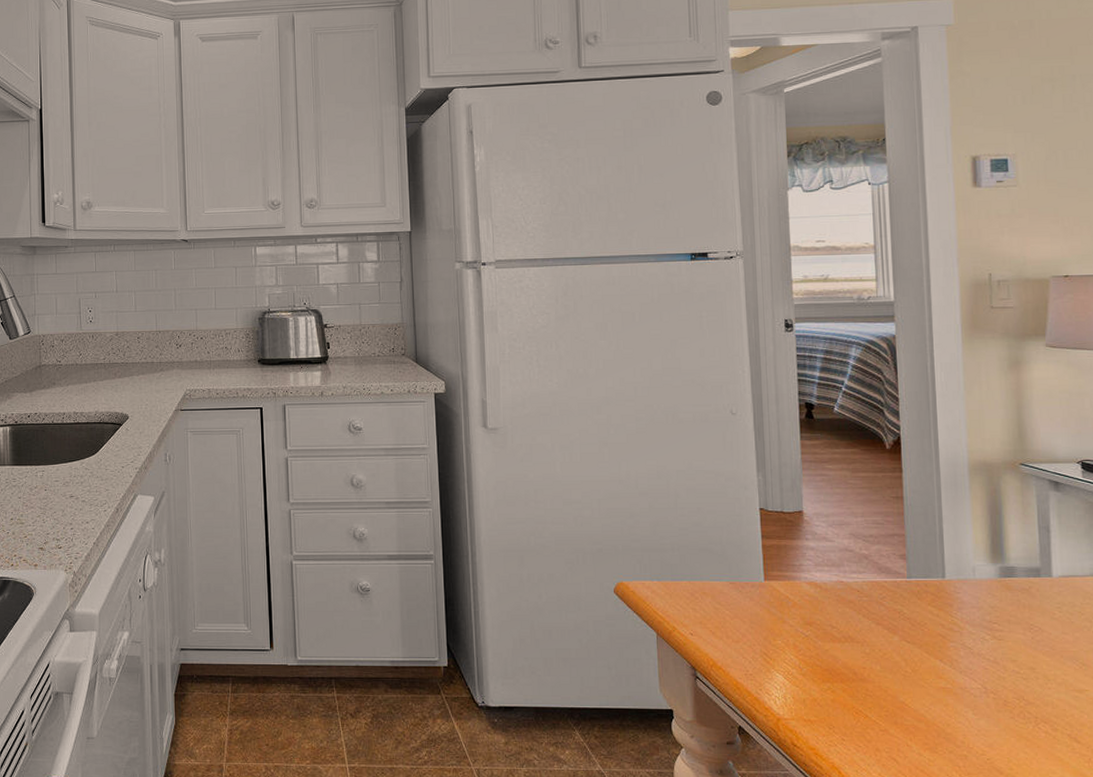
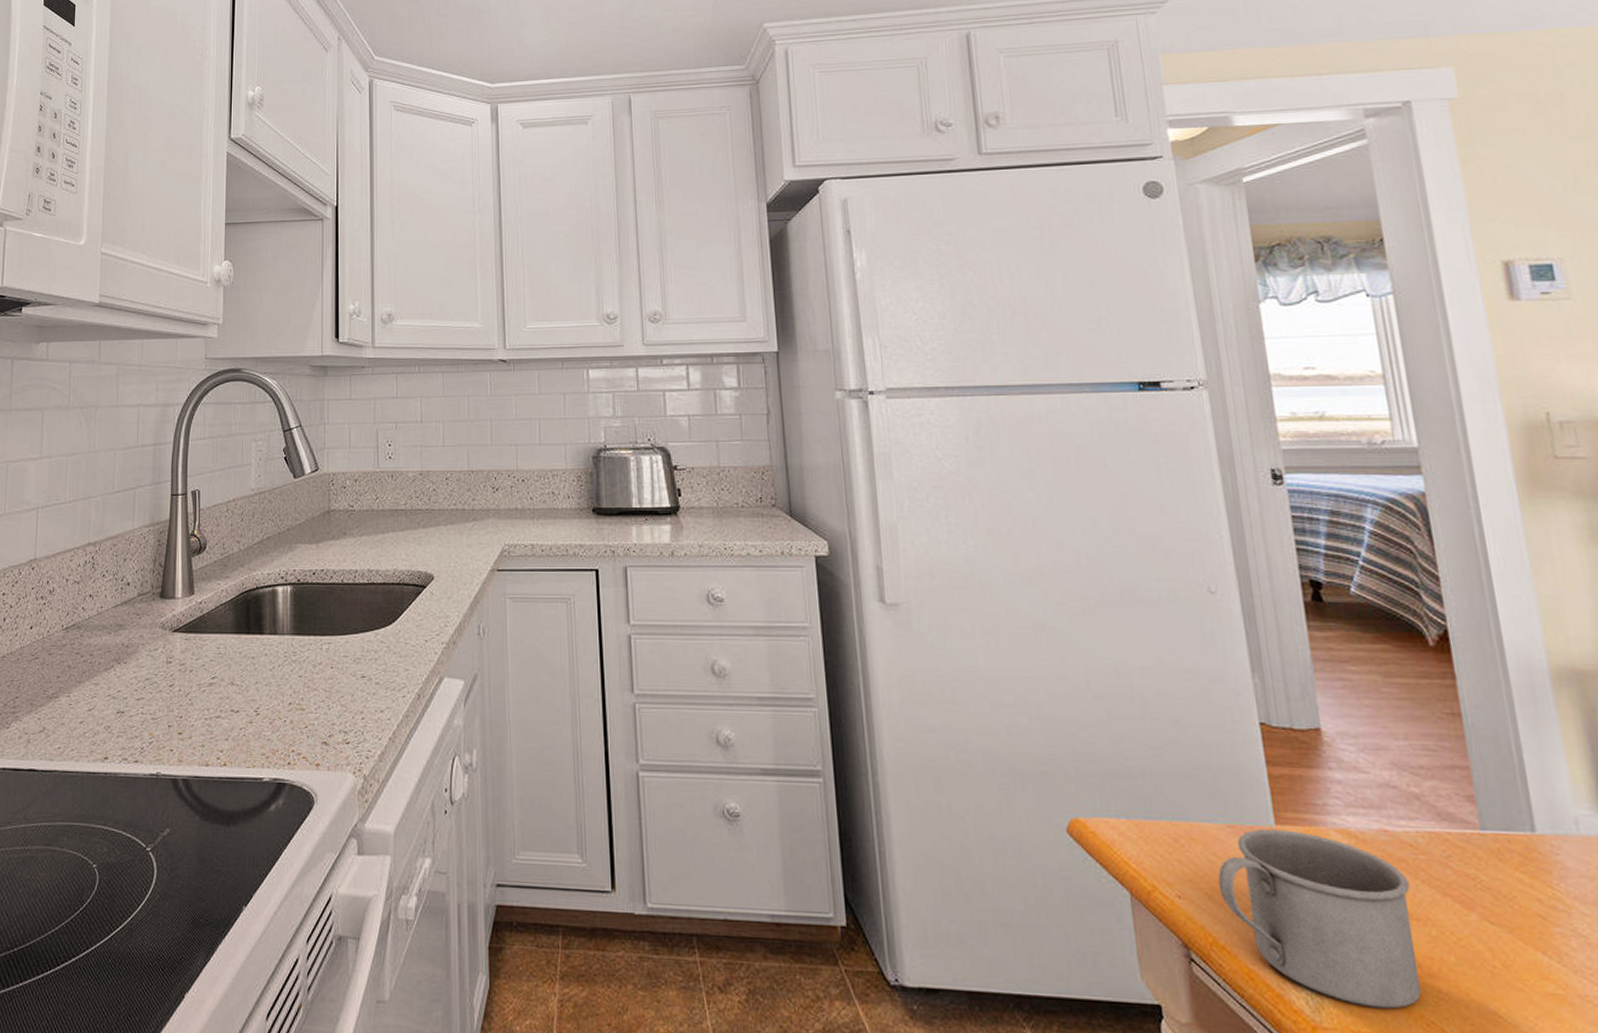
mug: none [720,584,855,704] -> present [1217,829,1422,1009]

